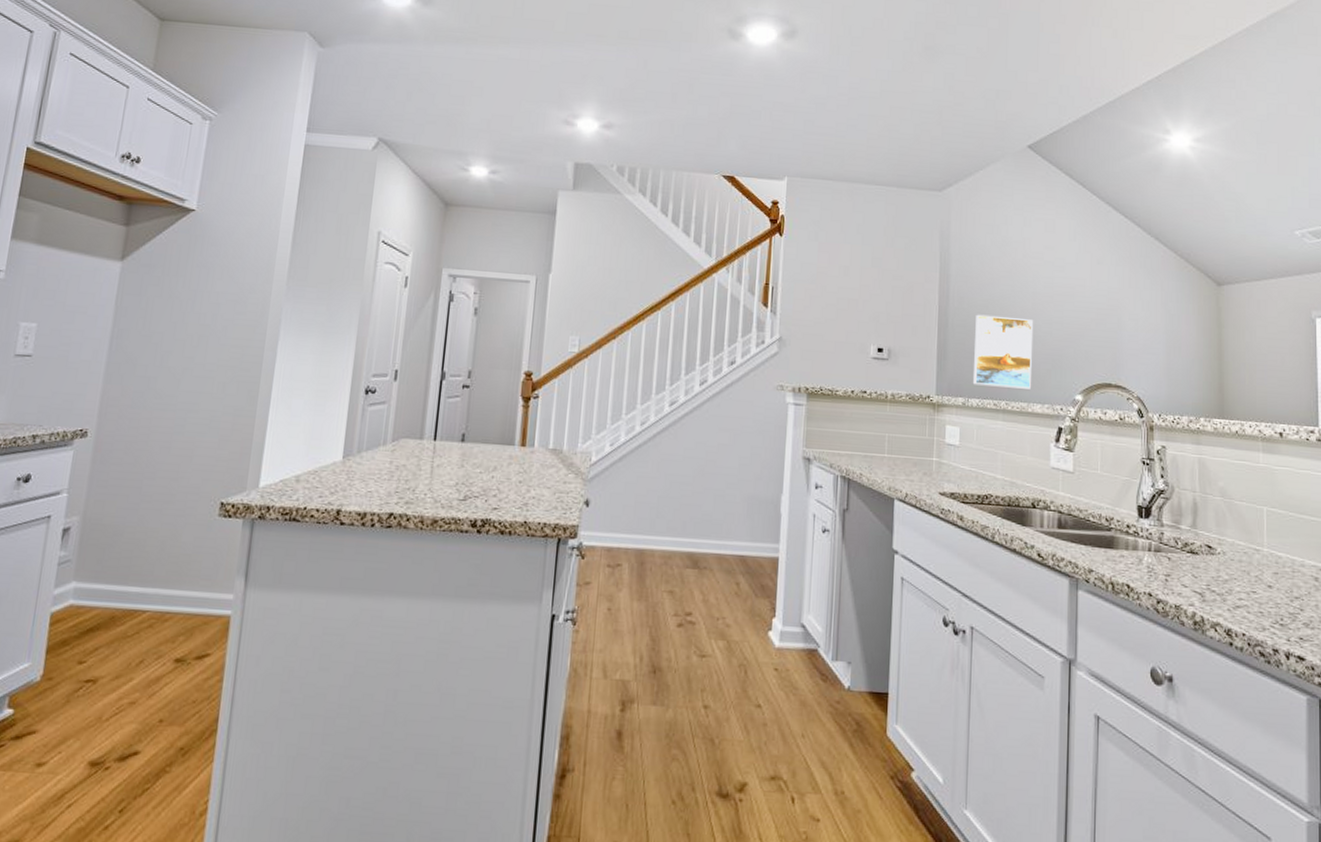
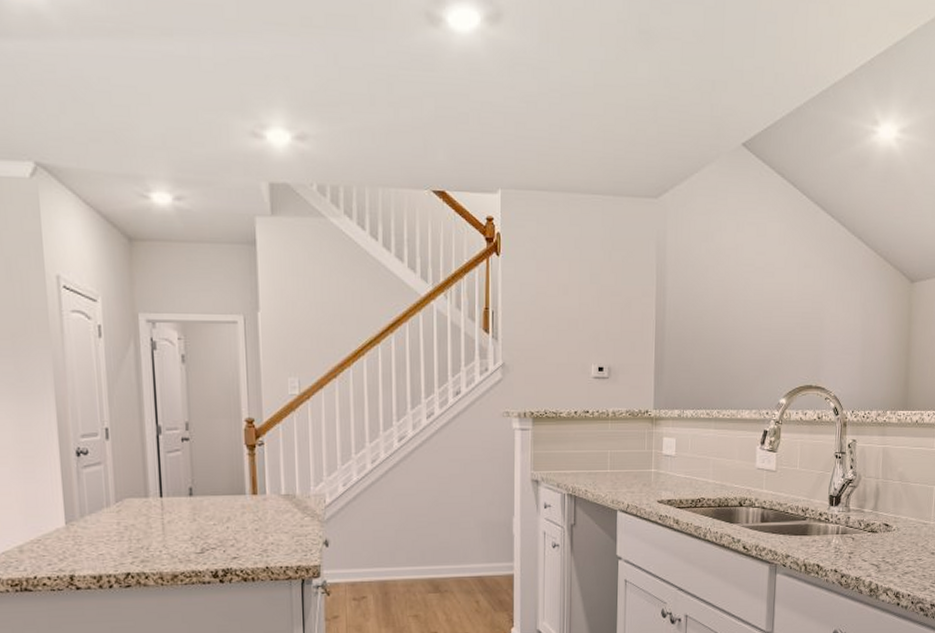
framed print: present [973,314,1034,389] -> none [688,326,744,397]

